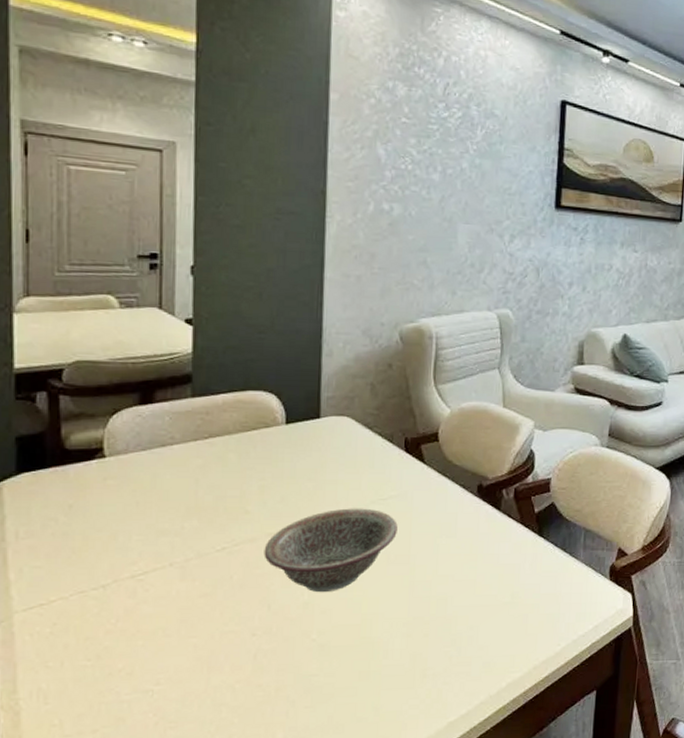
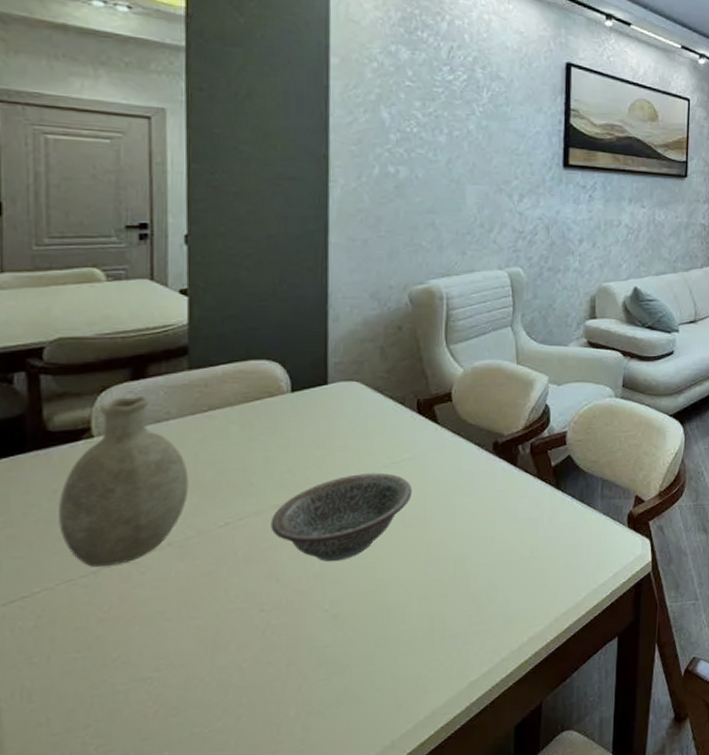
decorative vase: none [73,419,190,581] -> present [59,395,189,567]

